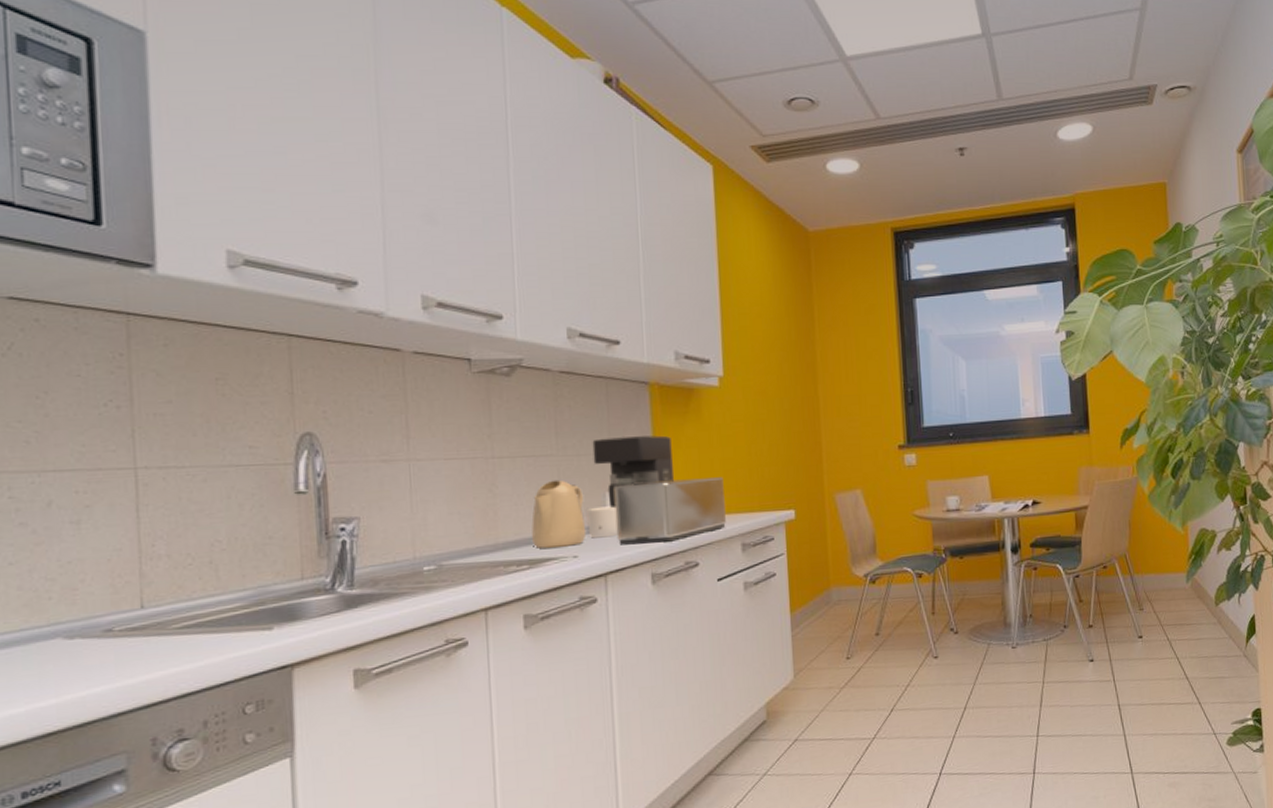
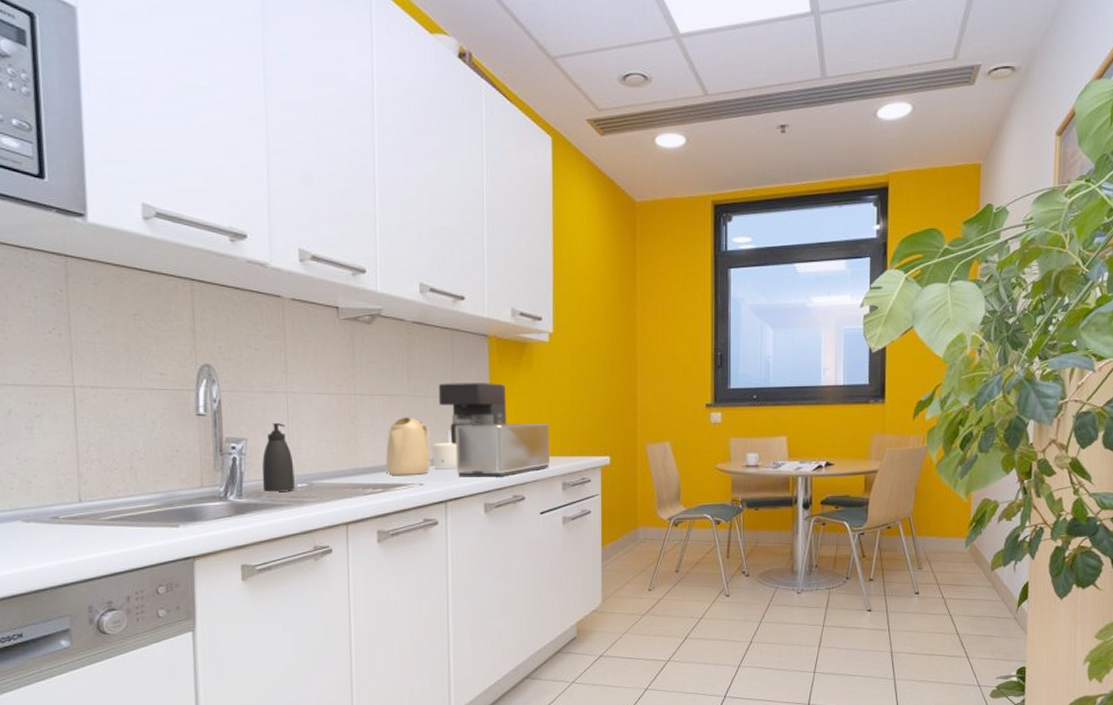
soap dispenser: none [379,496,421,580] -> present [262,423,295,493]

